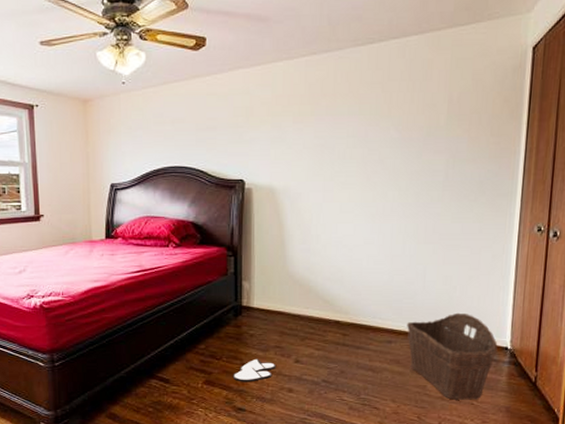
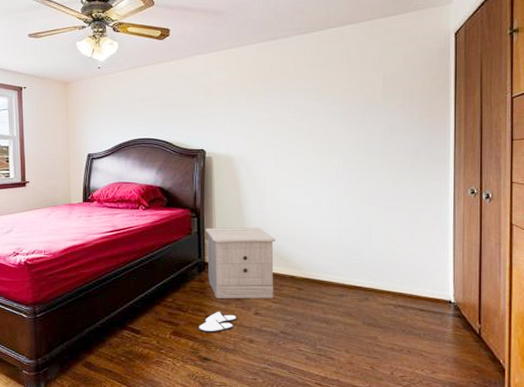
nightstand: none [242,268,321,345] -> present [205,227,276,299]
wicker basket: present [407,312,498,400] -> none [356,268,442,351]

